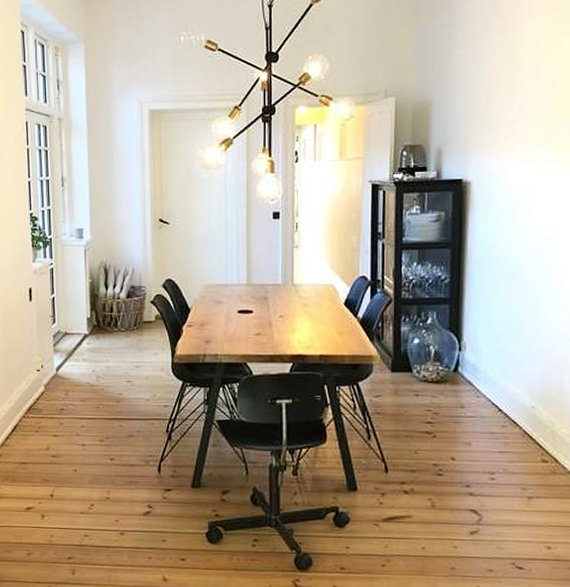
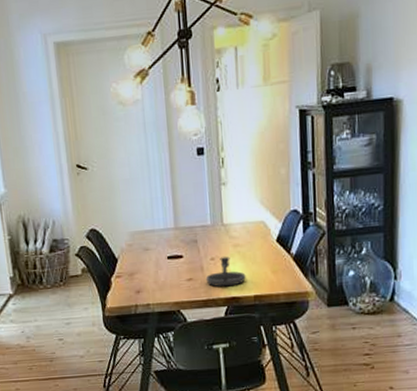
candlestick: none [273,315,313,344] -> present [205,257,246,287]

